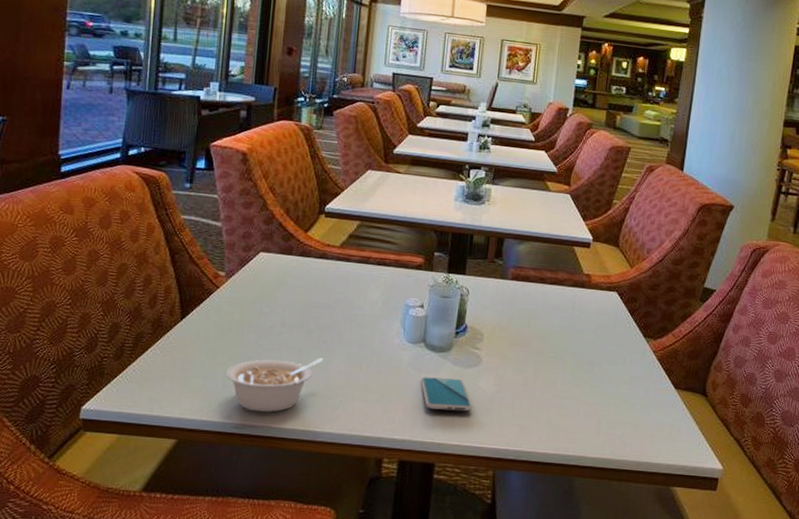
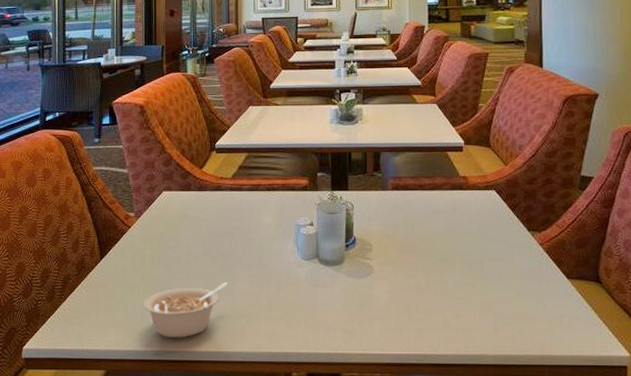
smartphone: present [420,377,473,412] -> none [318,290,371,321]

